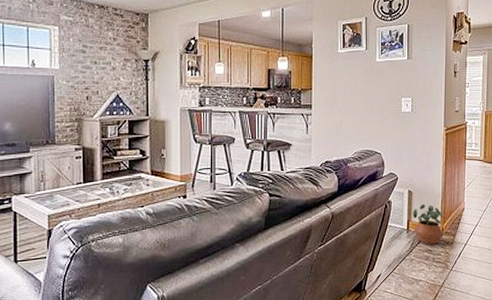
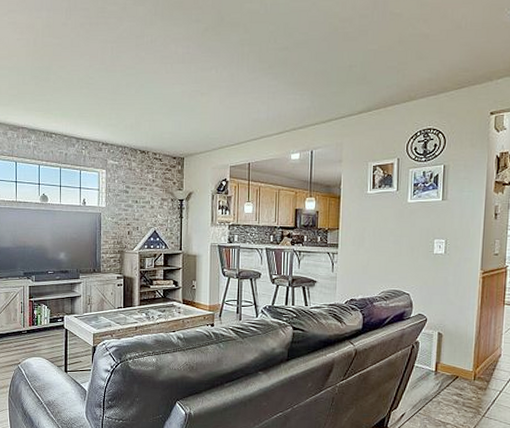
potted plant: present [413,204,445,244] -> none [442,348,478,388]

